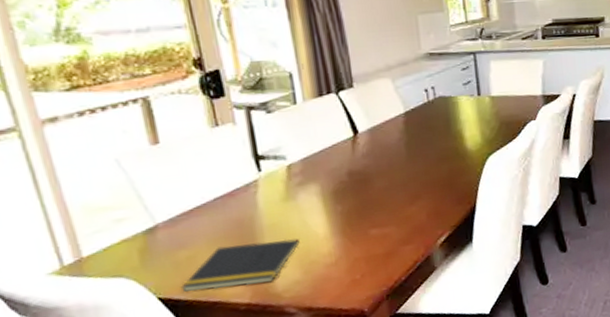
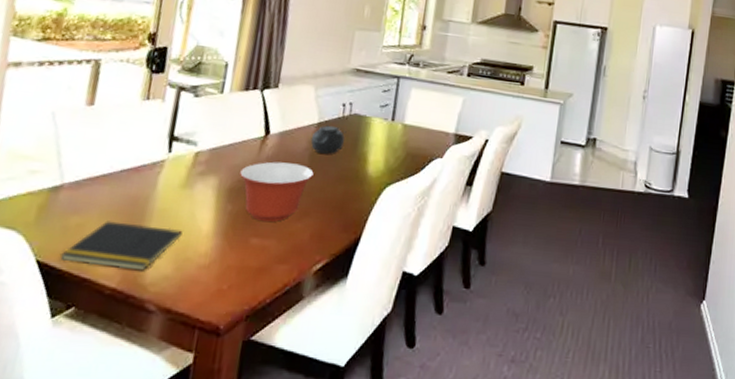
mixing bowl: none [339,154,414,214] -> present [240,161,314,222]
teapot: none [401,111,436,140] -> present [310,125,347,154]

